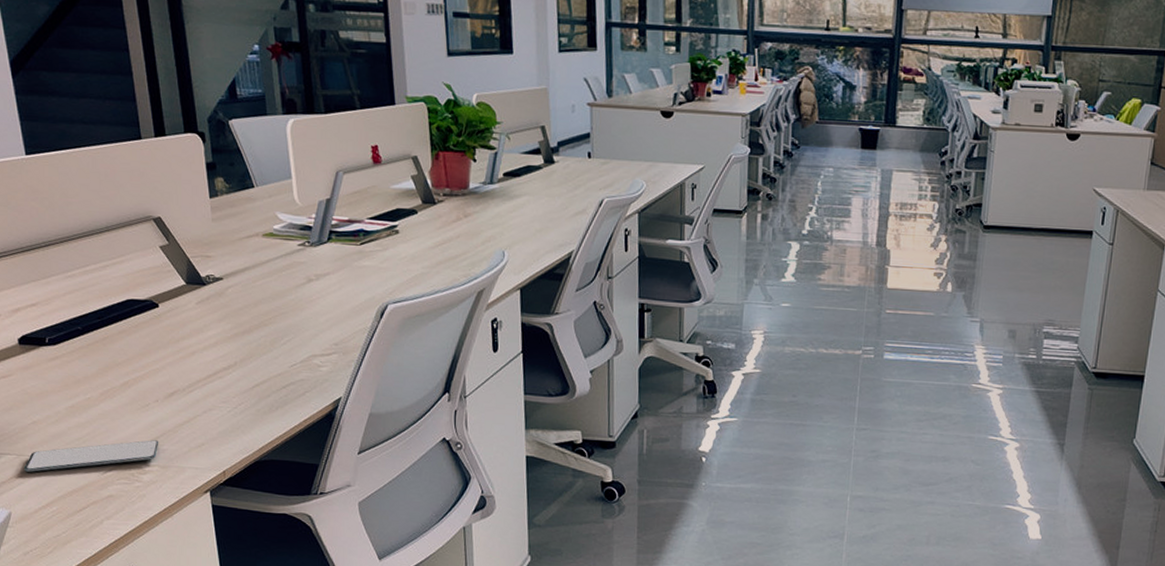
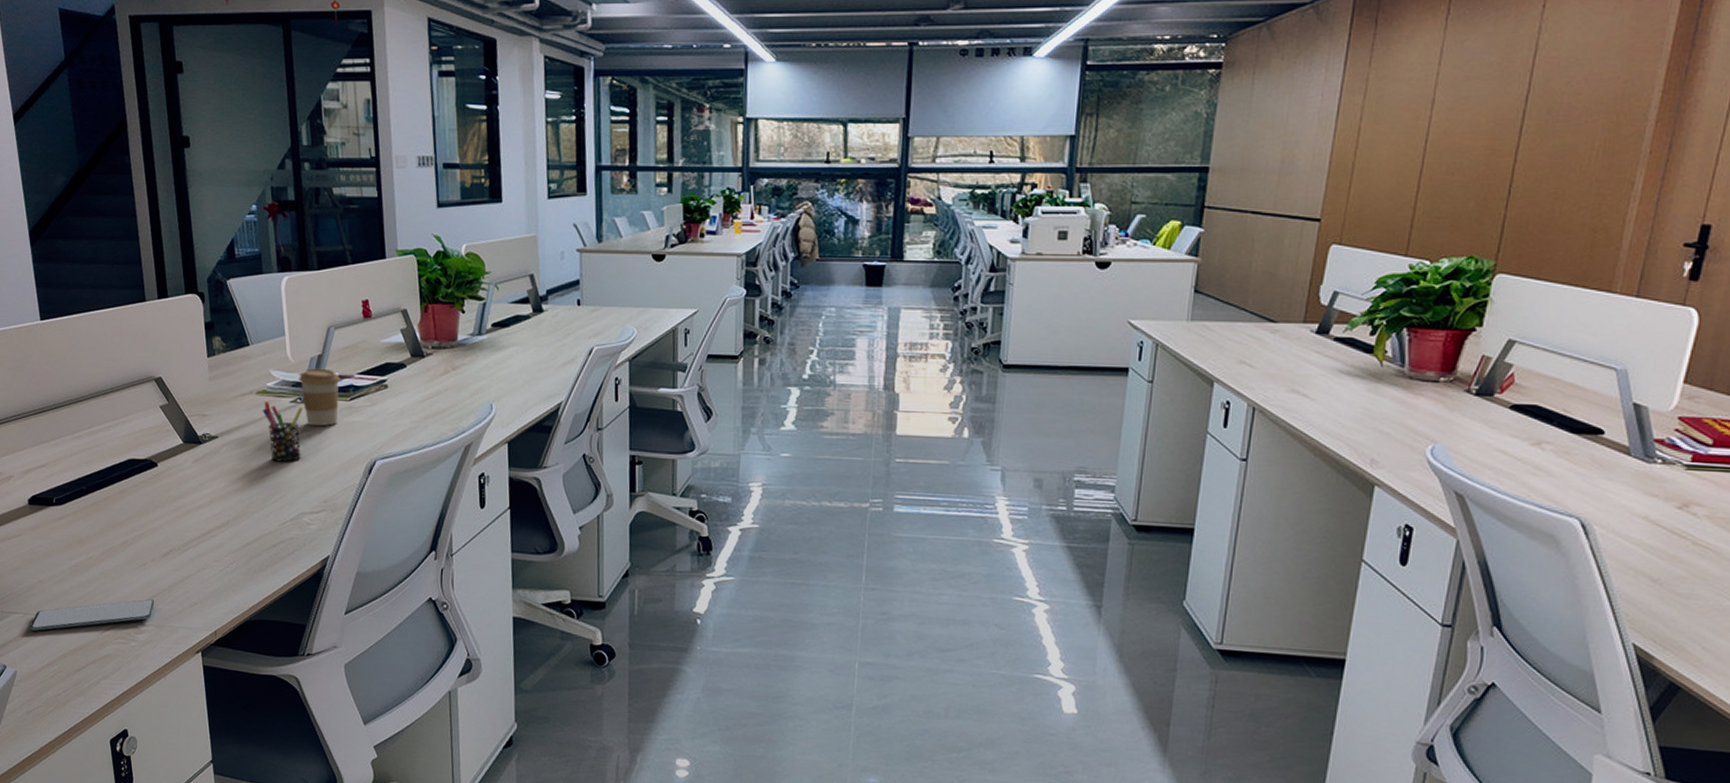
pen holder: none [269,243,311,305] -> present [262,400,303,462]
coffee cup: none [307,211,350,270] -> present [299,368,340,427]

